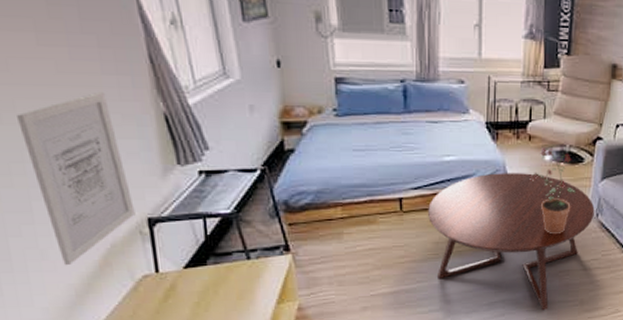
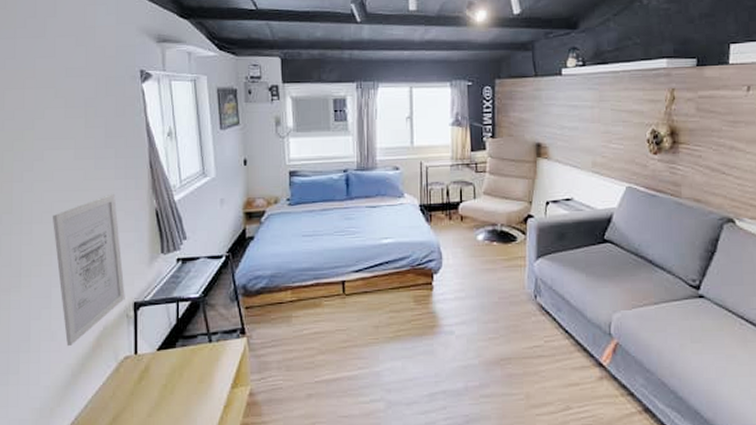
coffee table: present [428,173,595,311] -> none [368,253,533,405]
potted plant: present [530,147,576,235] -> none [464,227,511,318]

